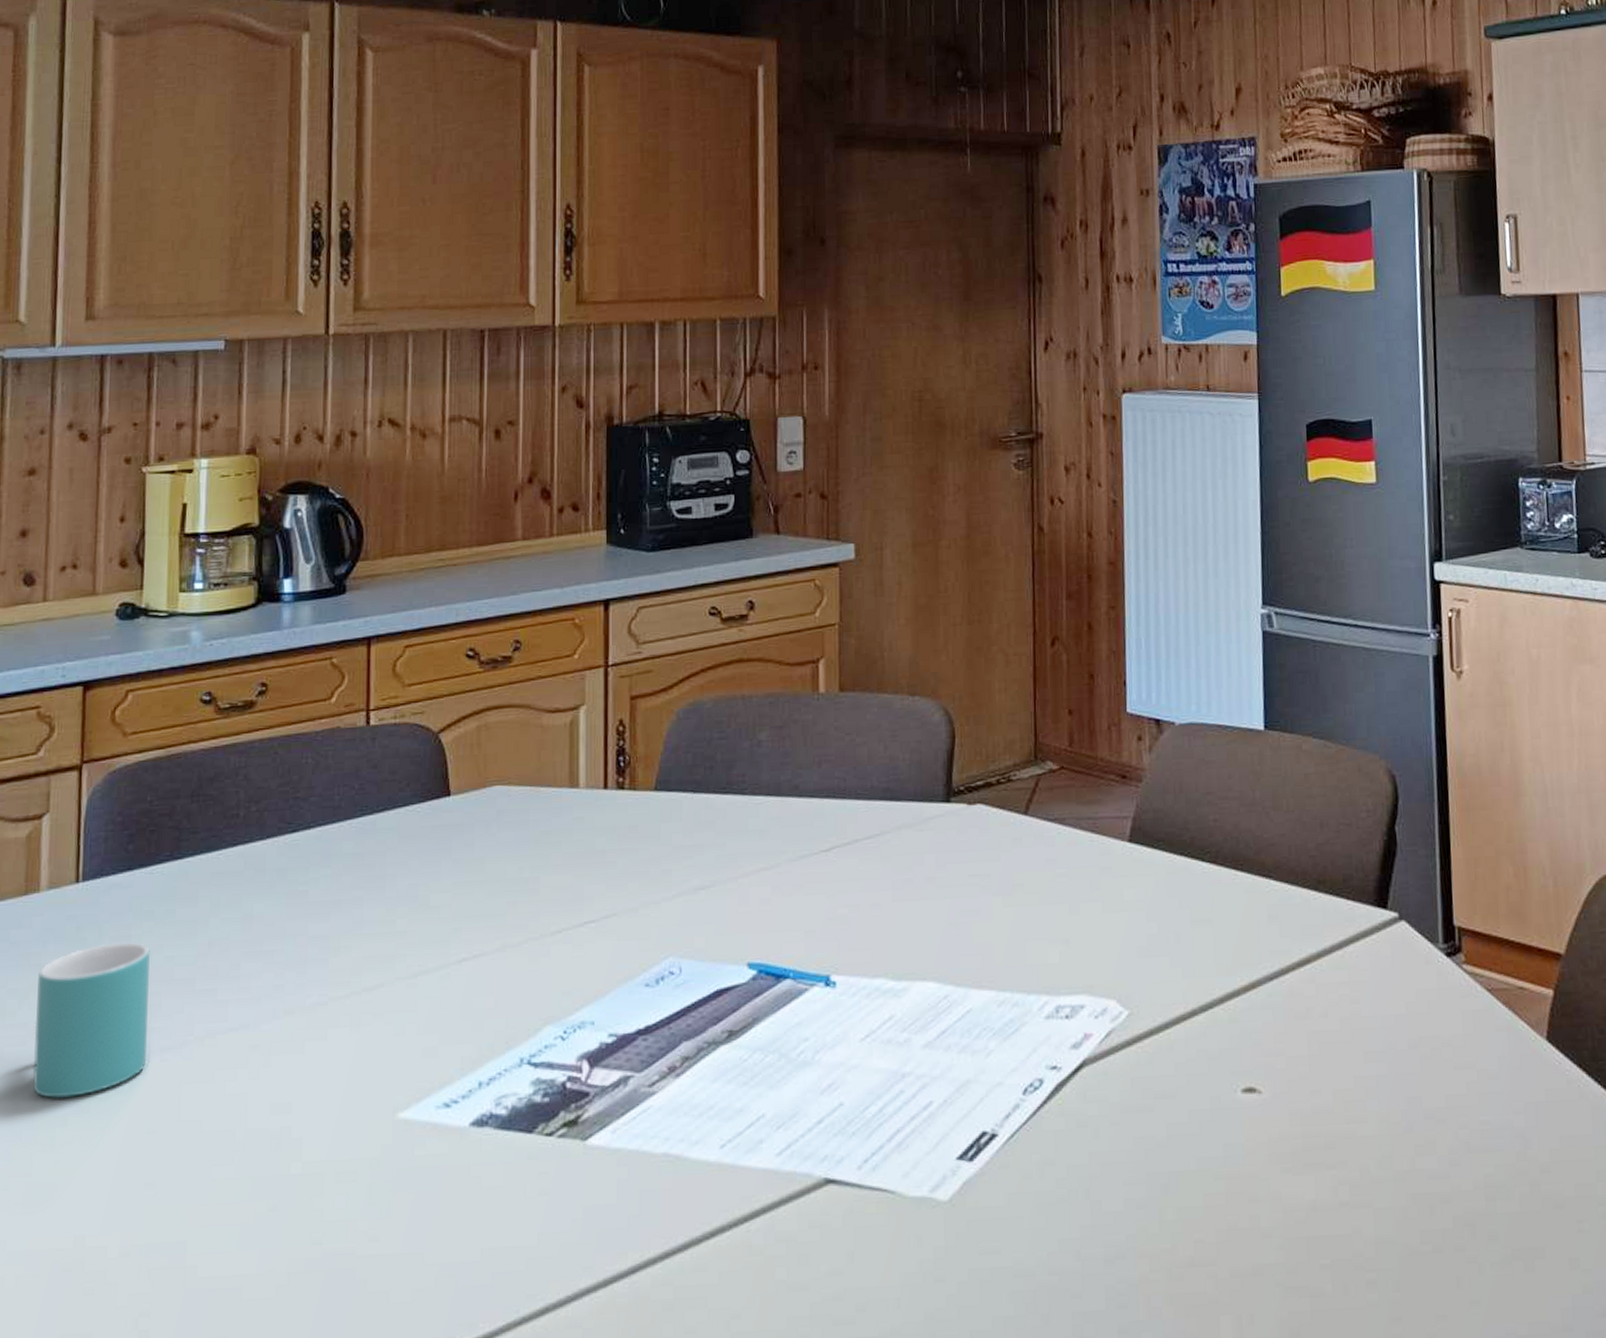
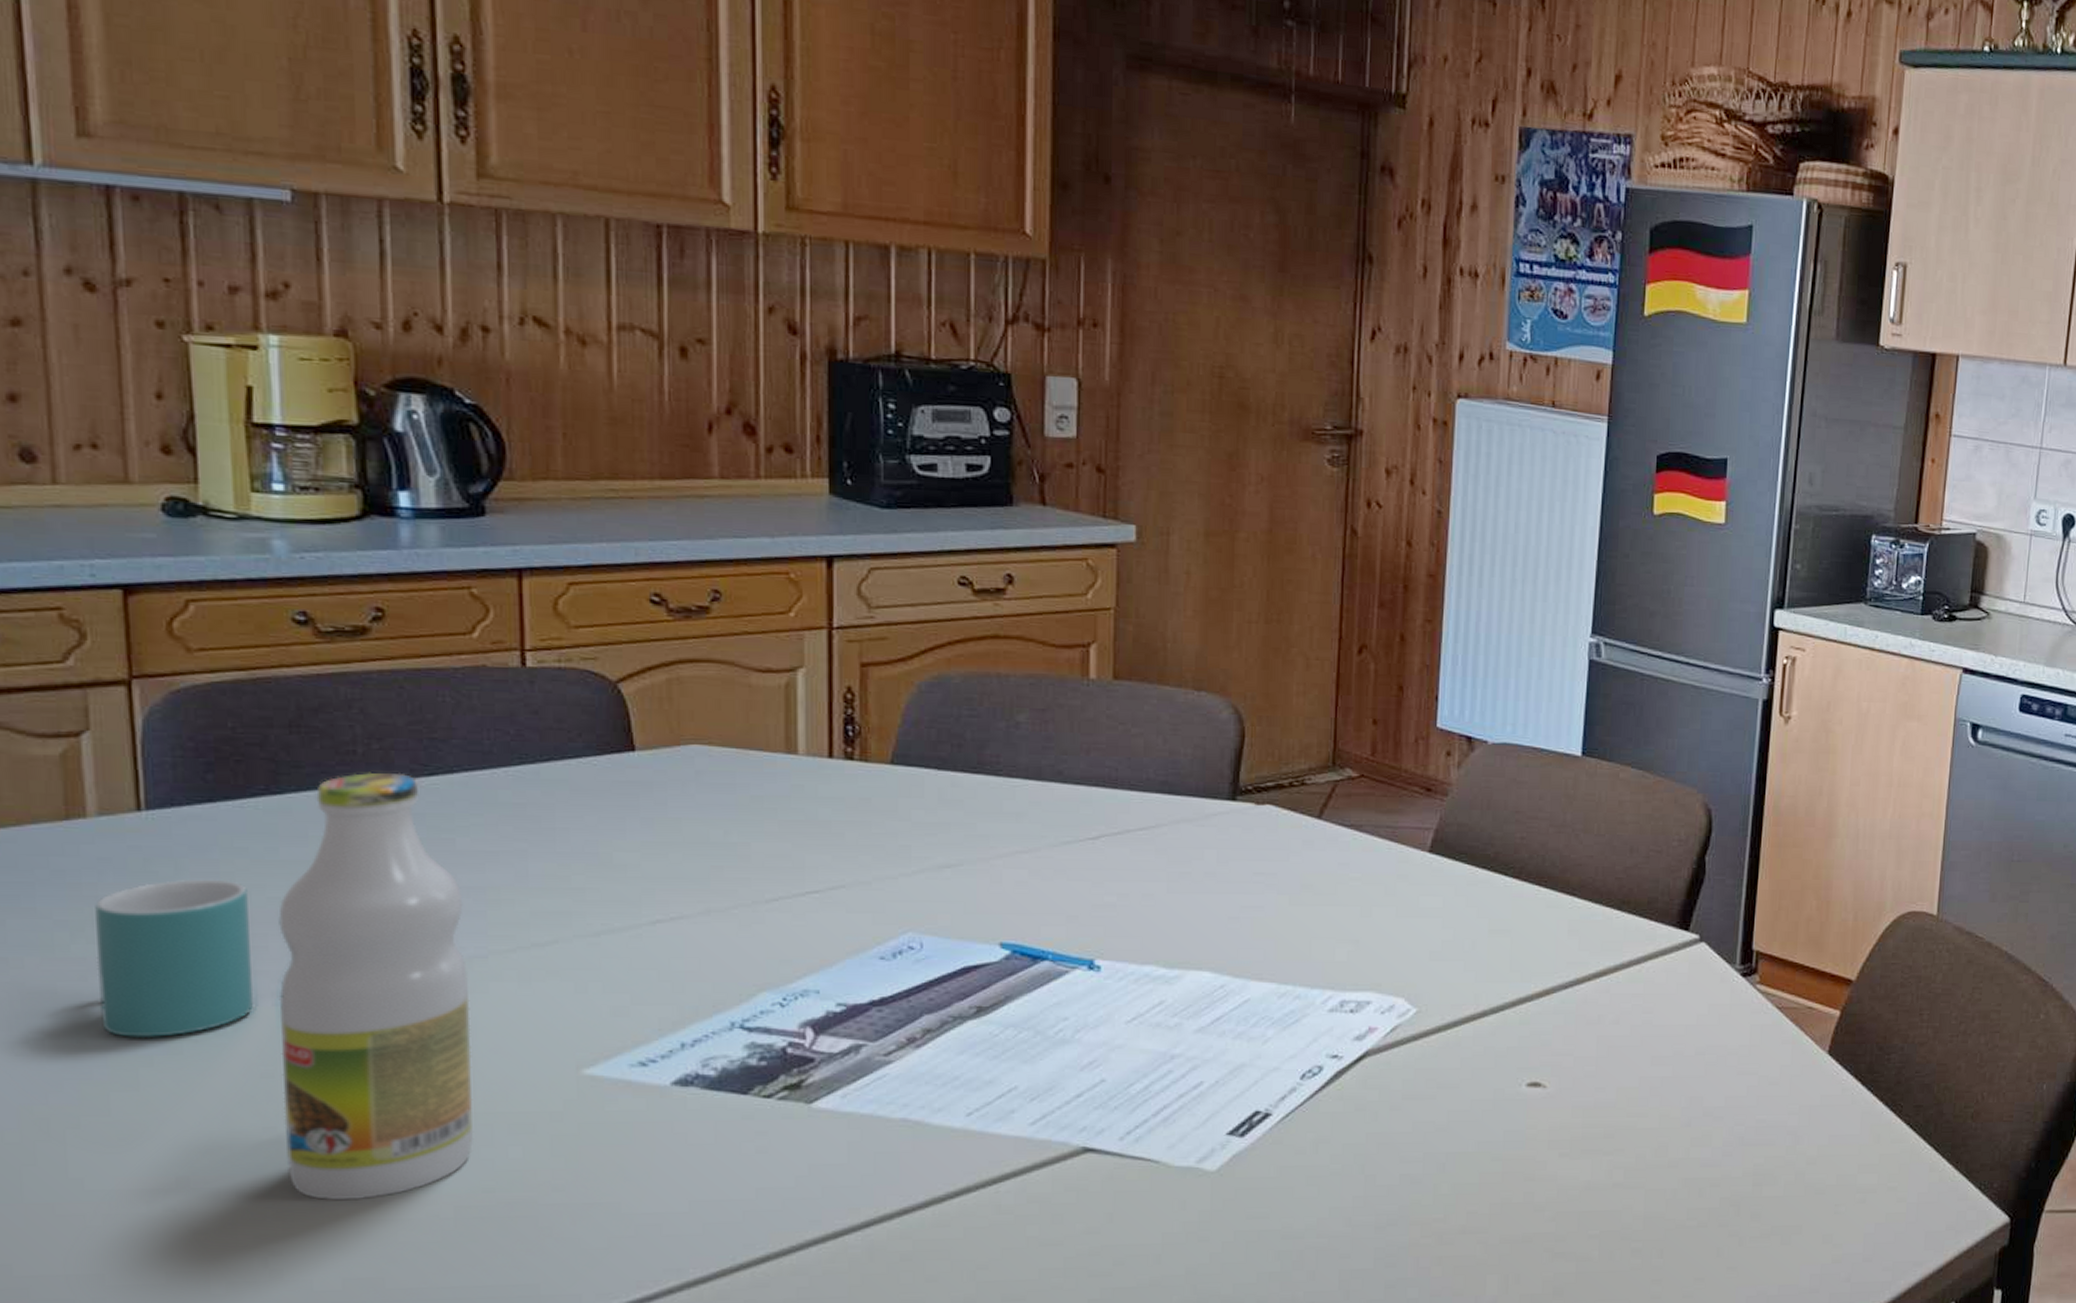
bottle: none [160,831,312,1257] -> present [278,772,475,1201]

